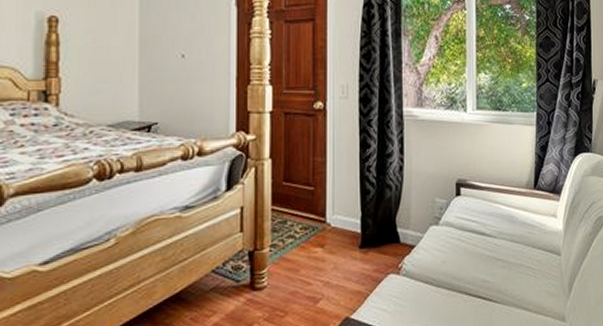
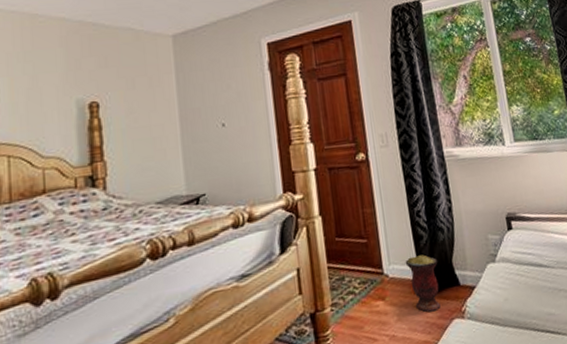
vase: none [349,209,382,265] -> present [405,254,441,313]

